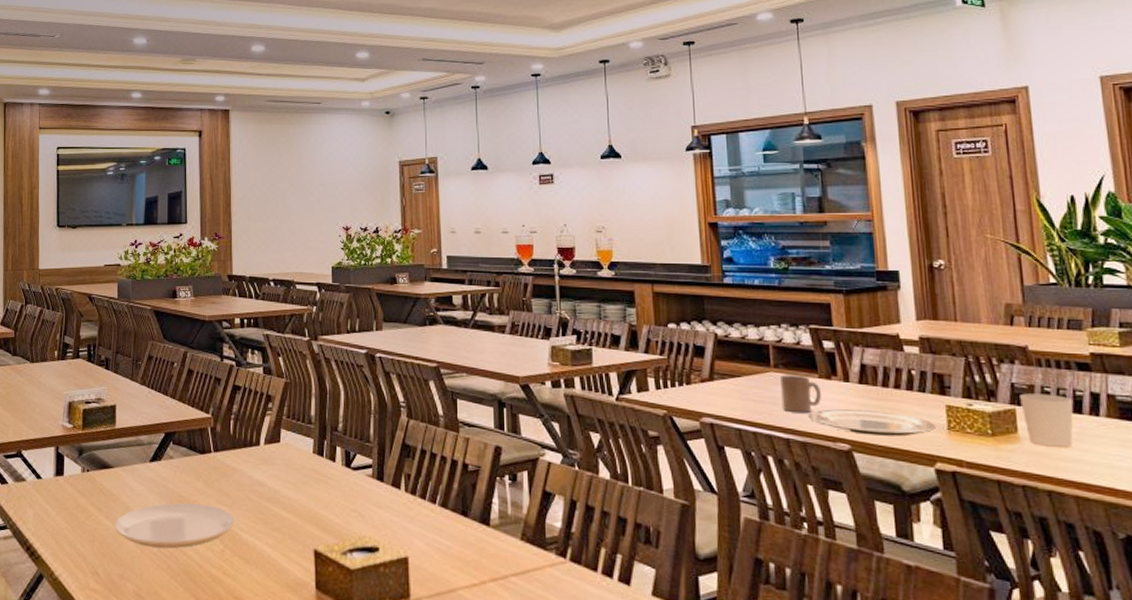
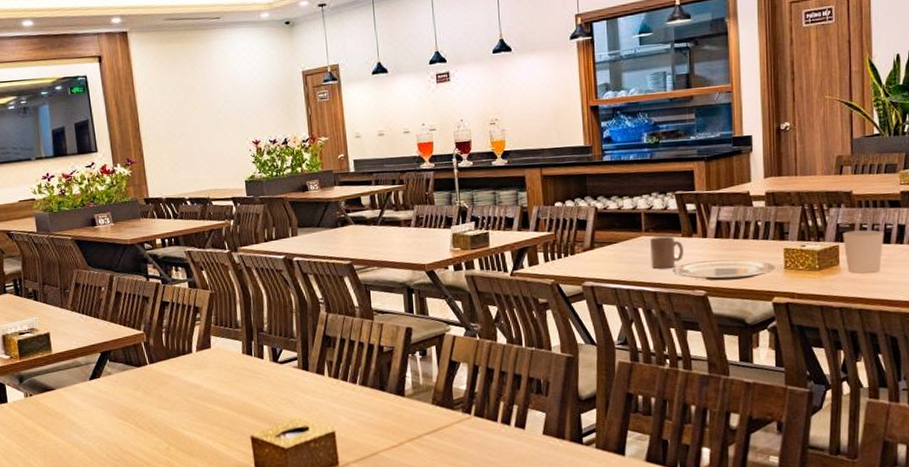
plate: present [114,503,235,549] -> none [63,411,176,454]

